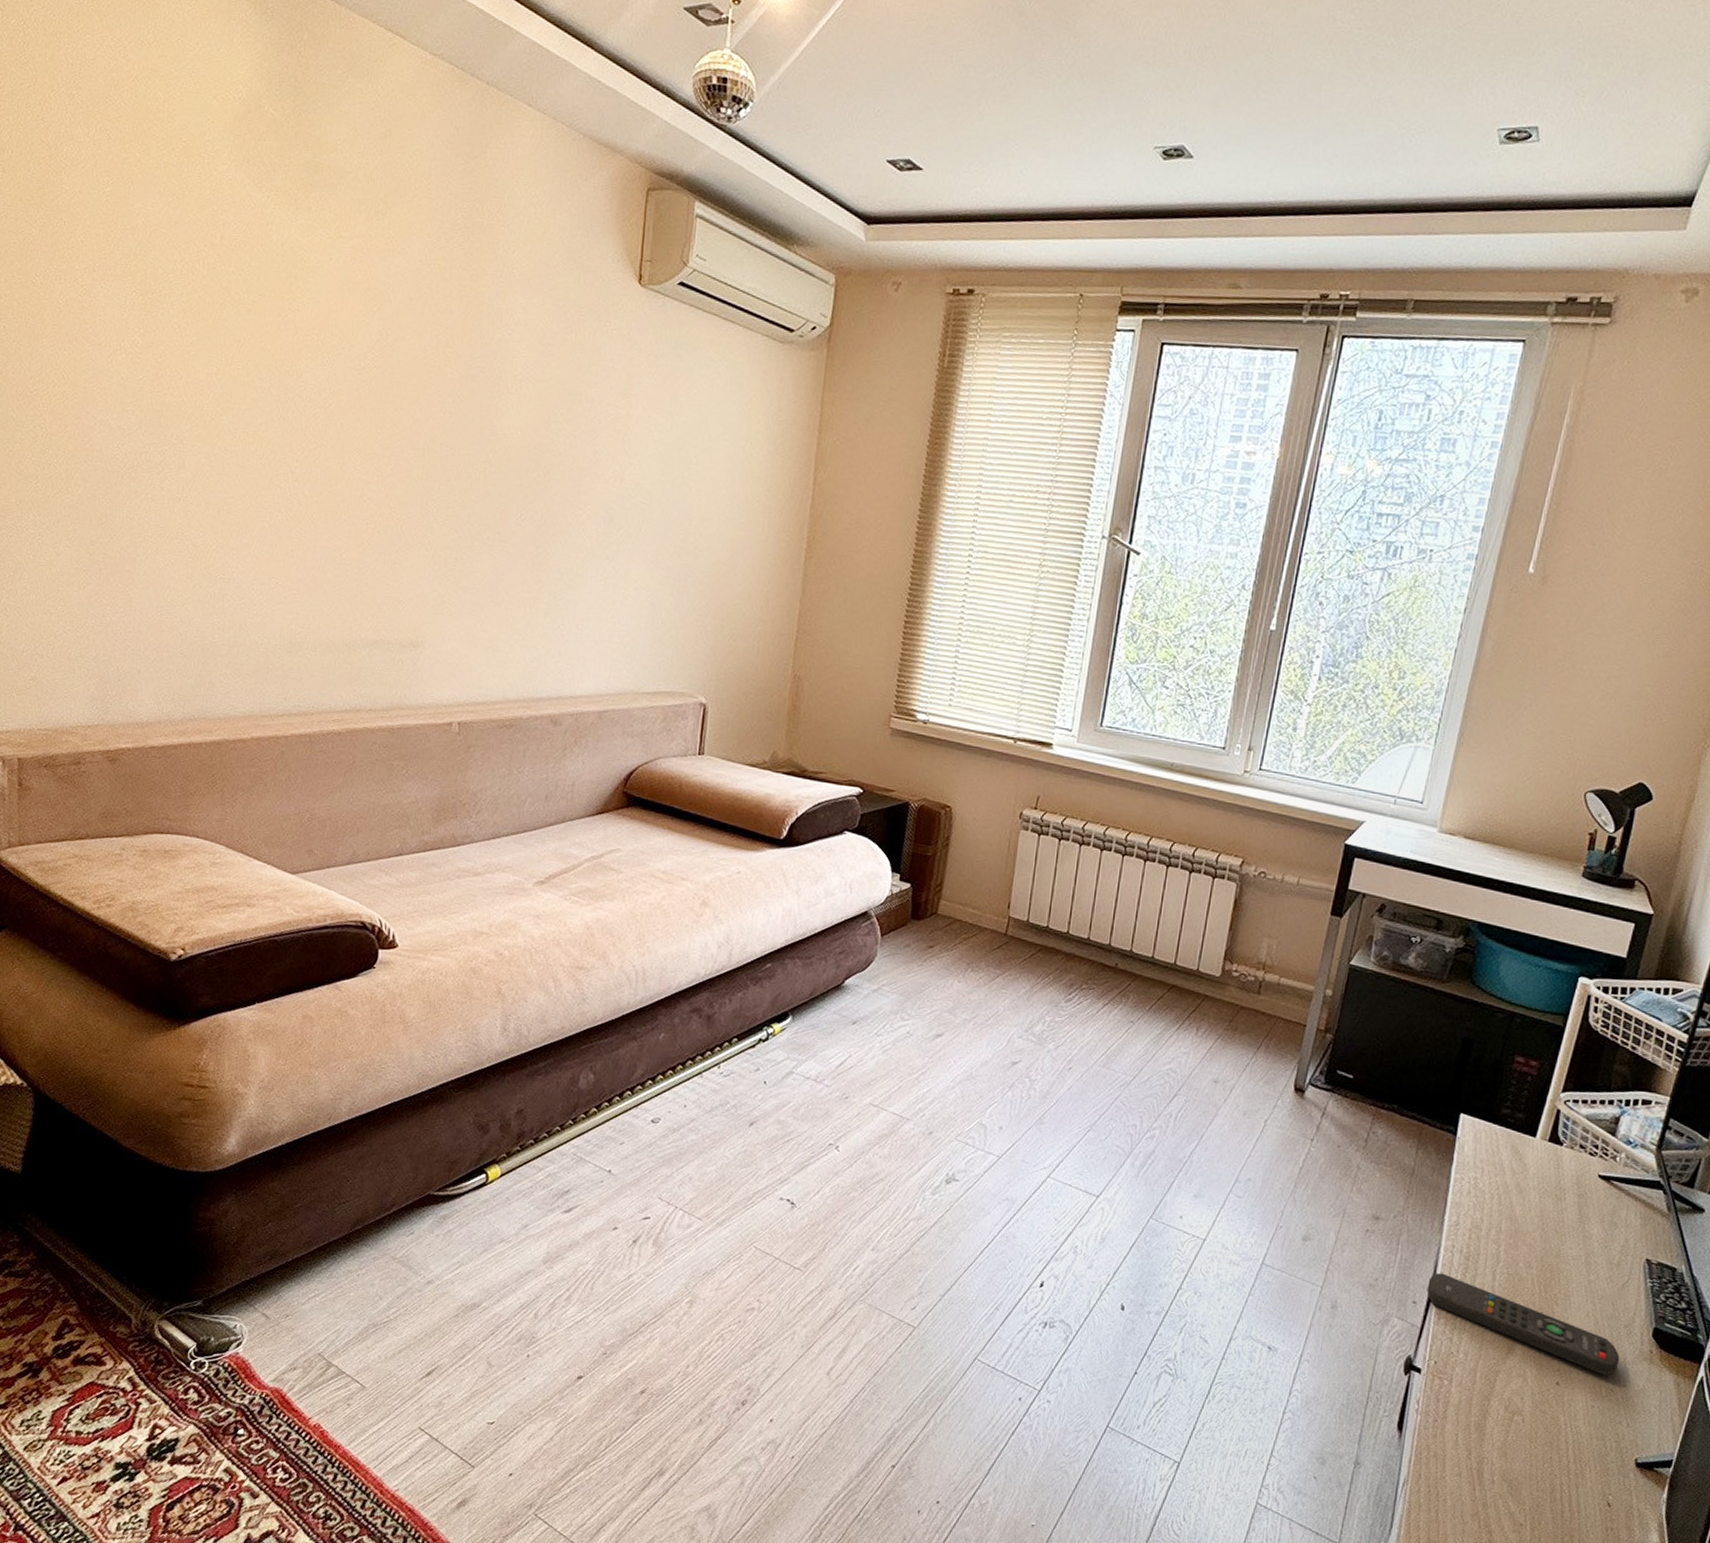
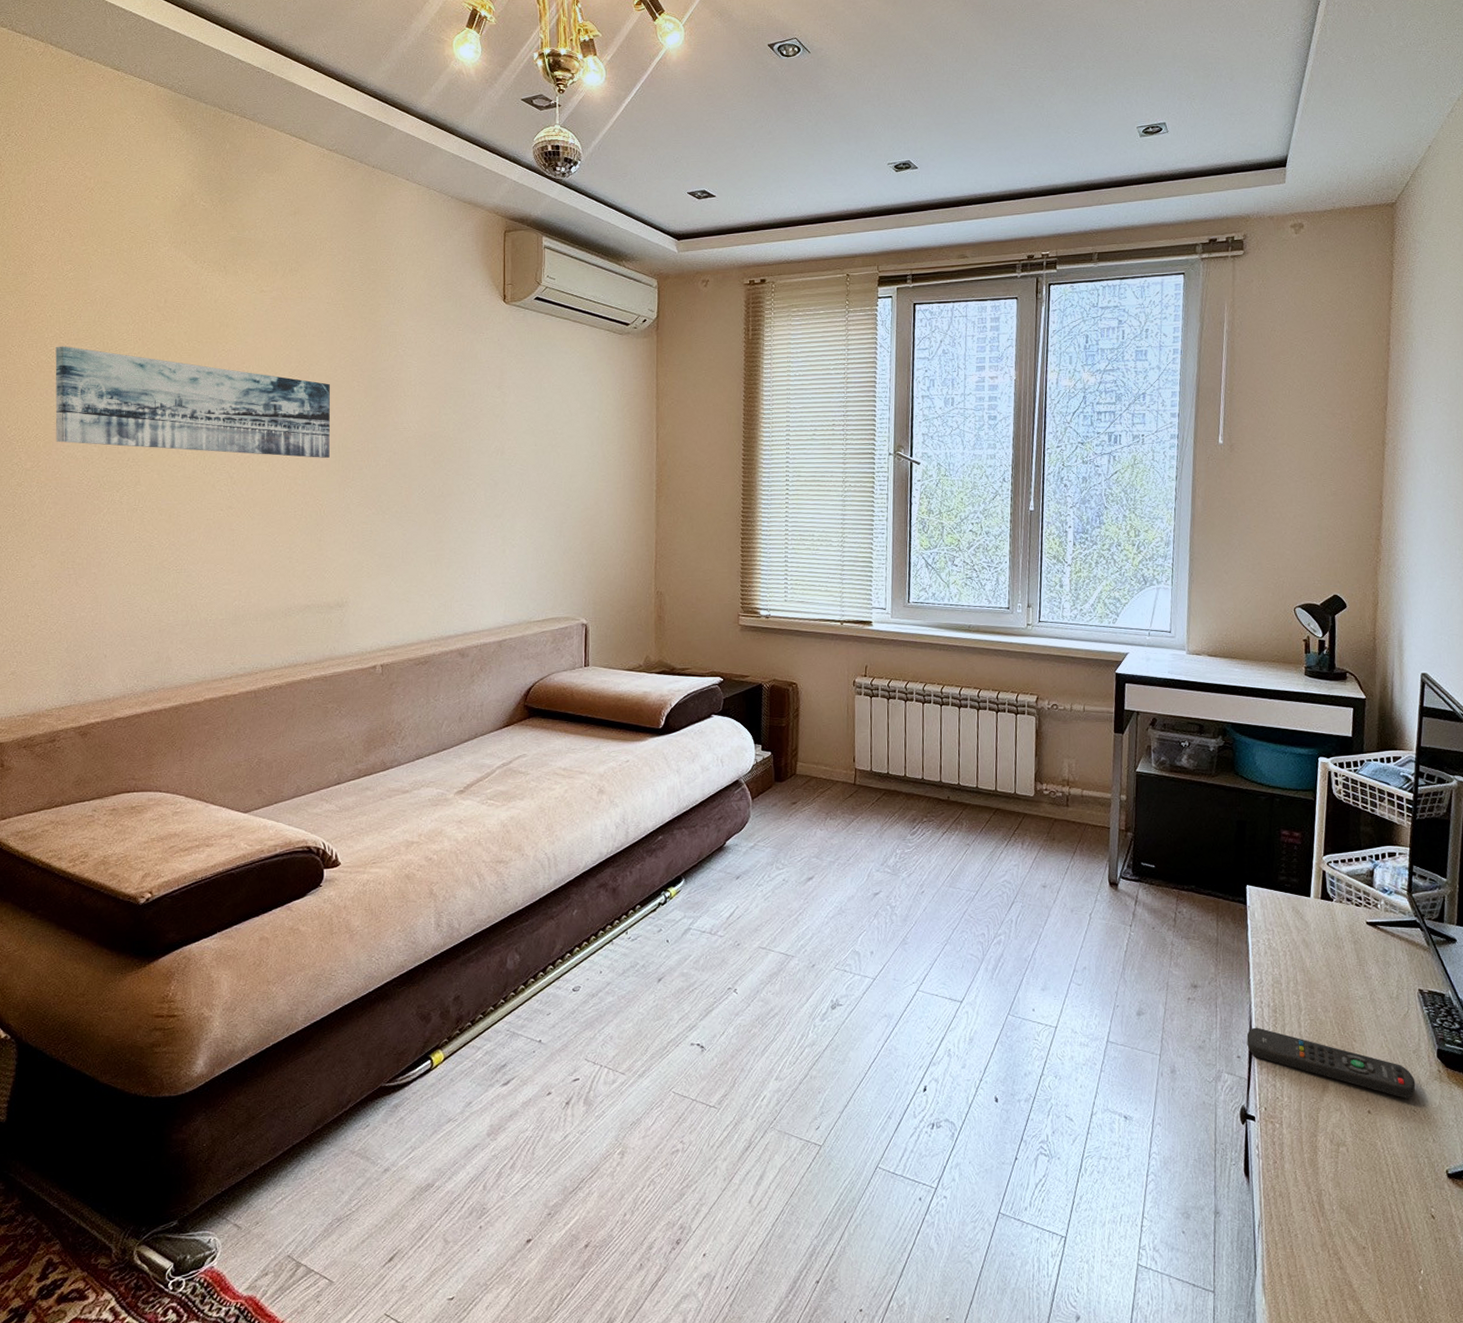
wall art: none [86,281,417,461] -> present [55,346,330,458]

